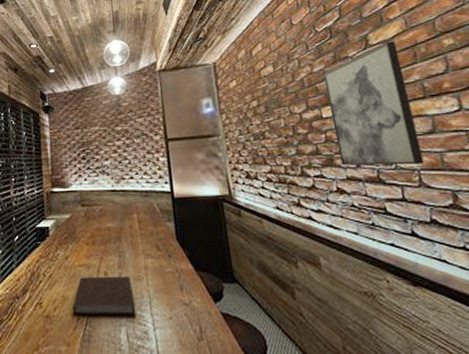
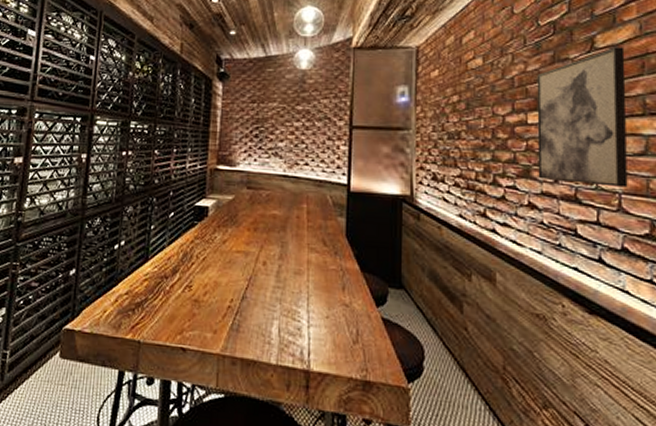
notebook: present [73,276,136,316] -> none [224,264,292,310]

